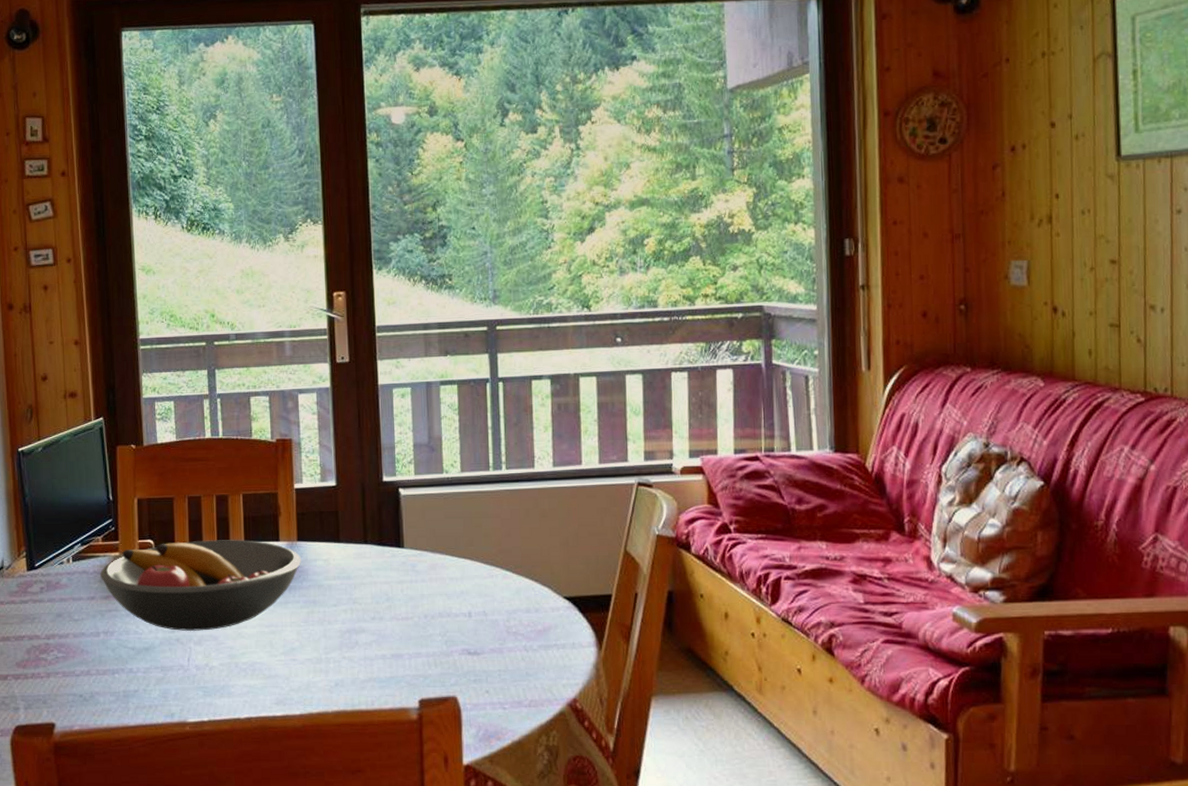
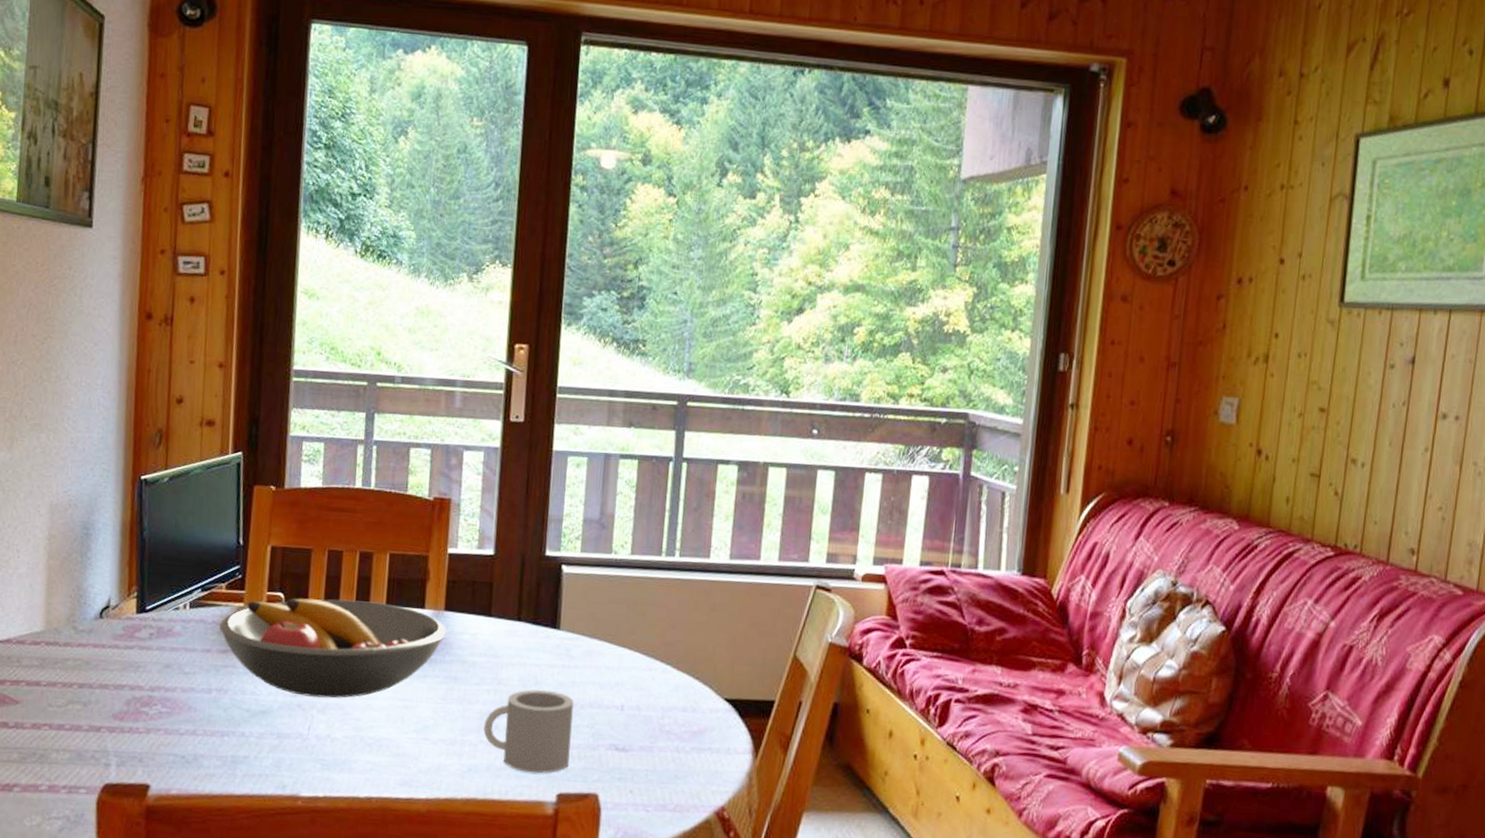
mug: none [345,606,427,682] -> present [483,689,574,774]

